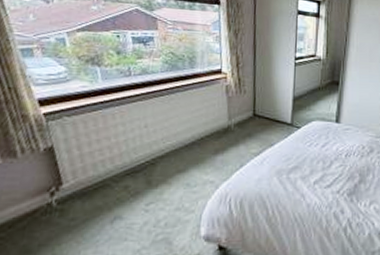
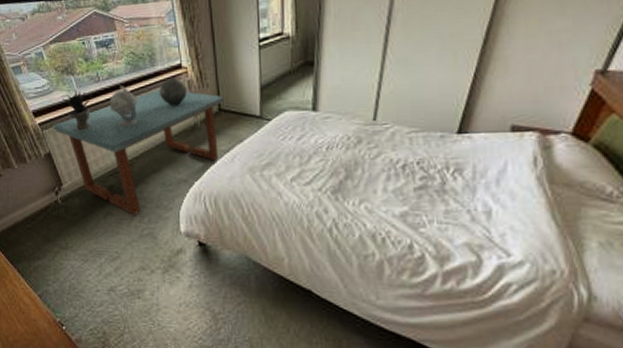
bench: none [61,91,260,220] -> present [52,90,224,216]
potted plant: none [80,79,118,124] -> present [62,88,92,130]
decorative globe: none [137,82,171,124] -> present [109,85,138,127]
ceramic pot: none [196,80,224,108] -> present [160,77,187,107]

